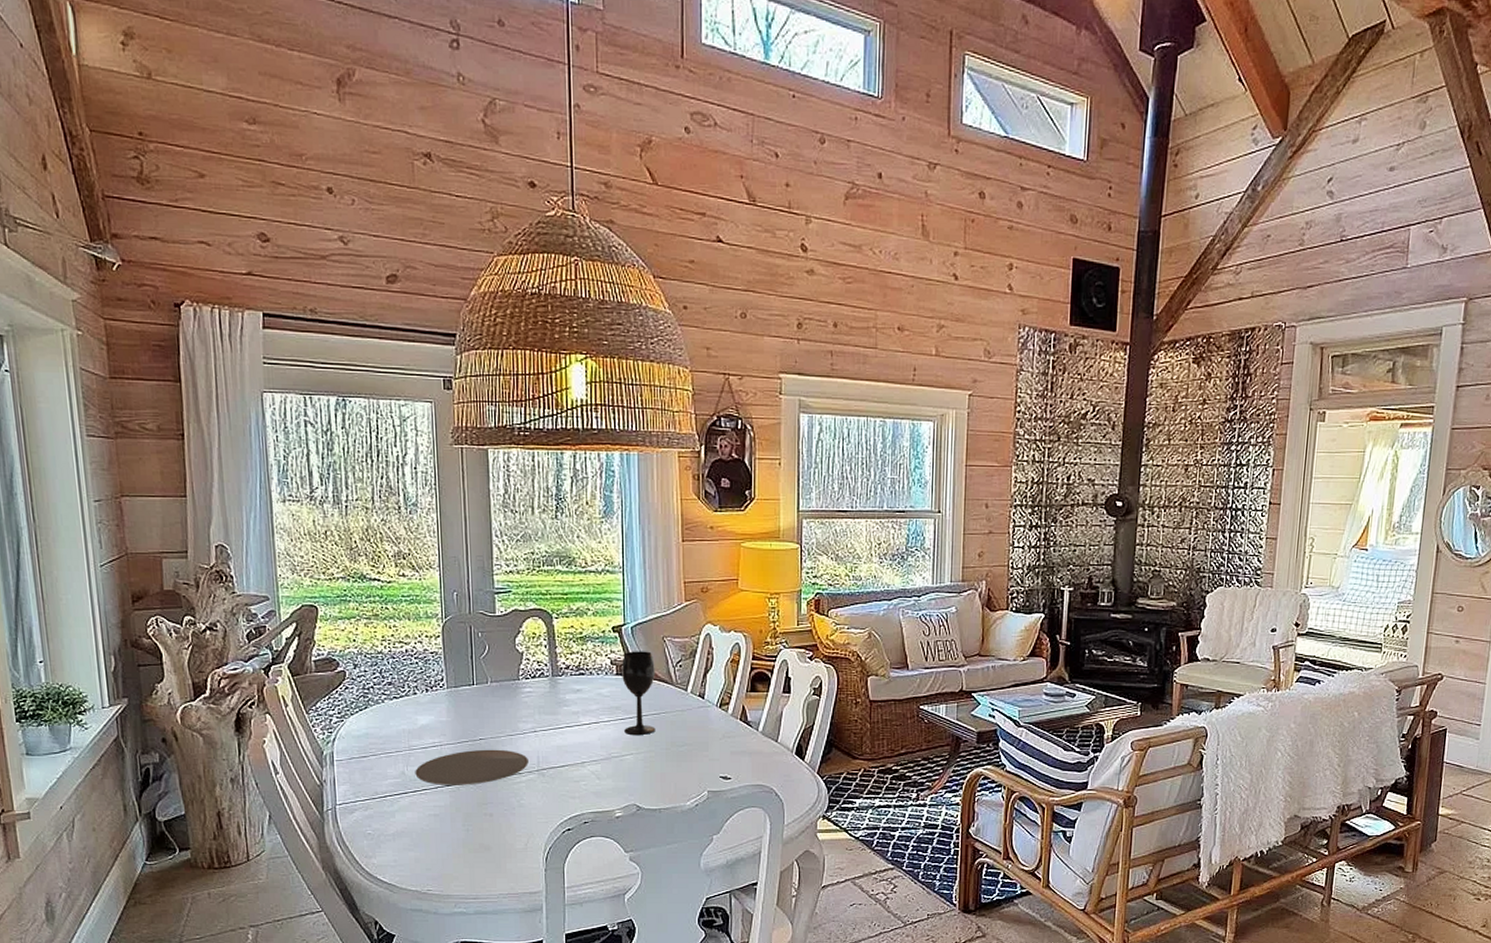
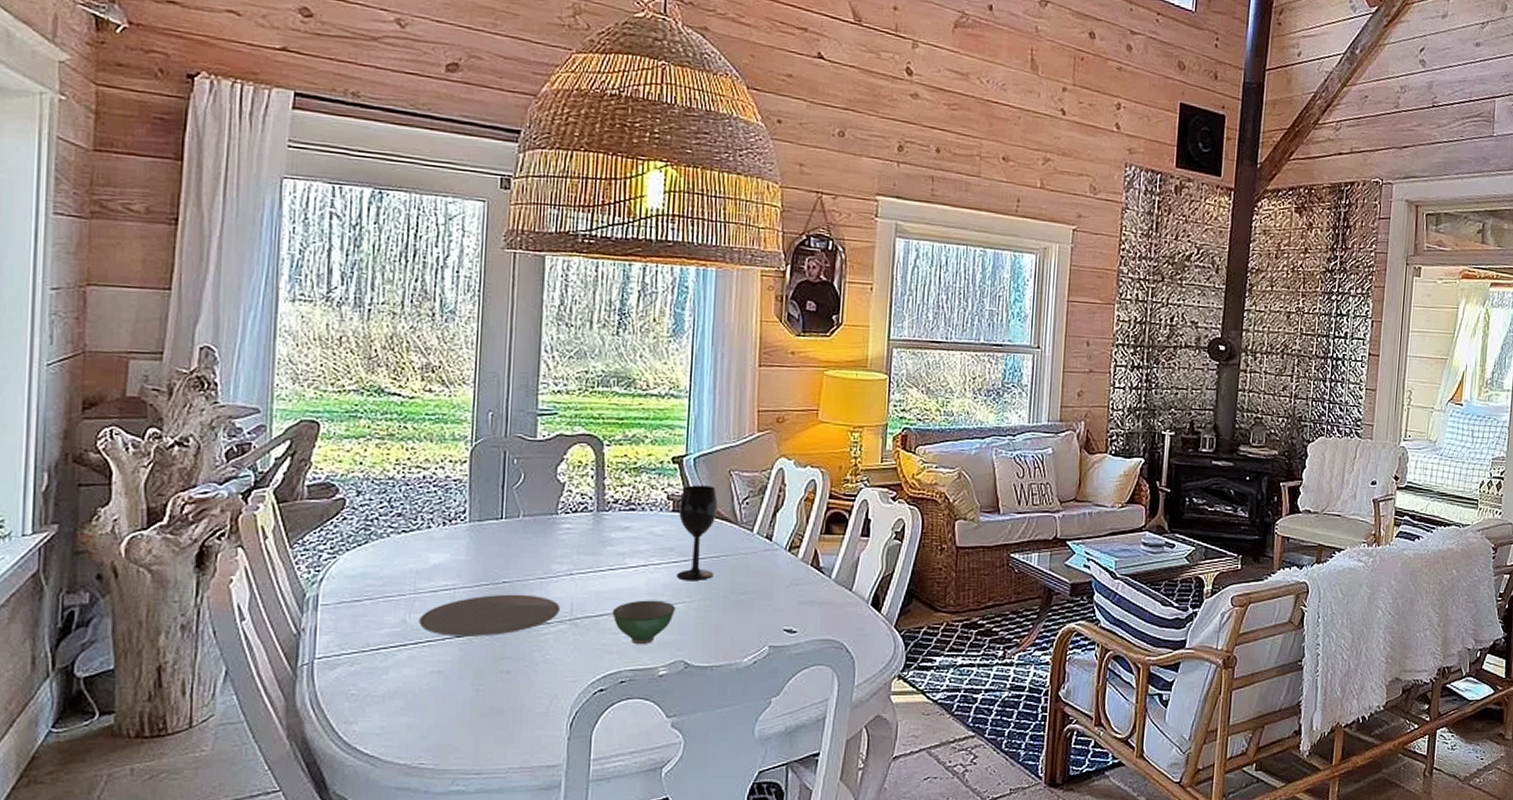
bowl: none [572,752,625,790] -> present [612,600,675,644]

